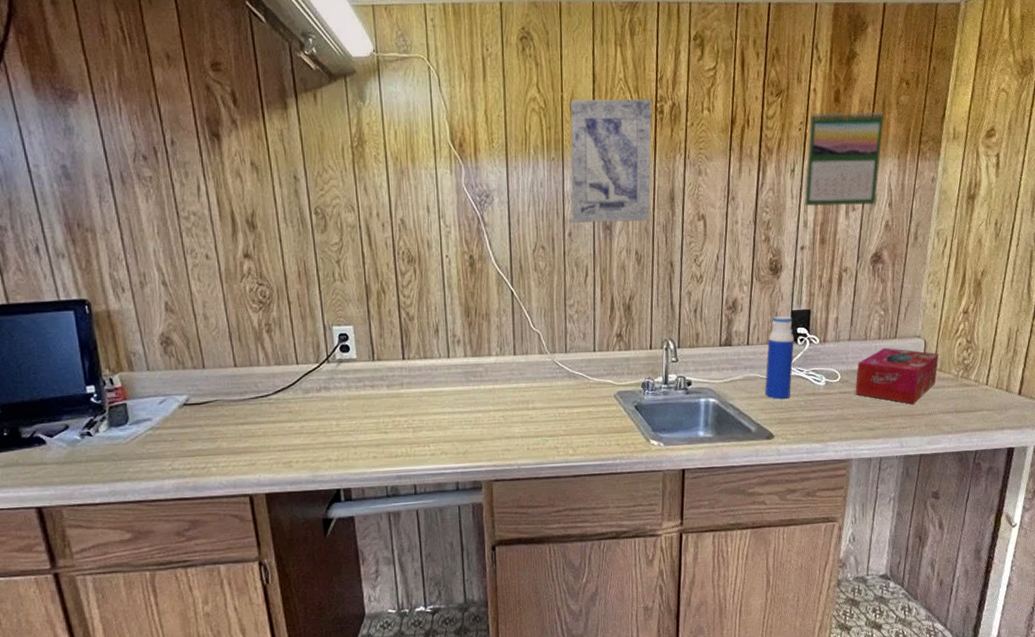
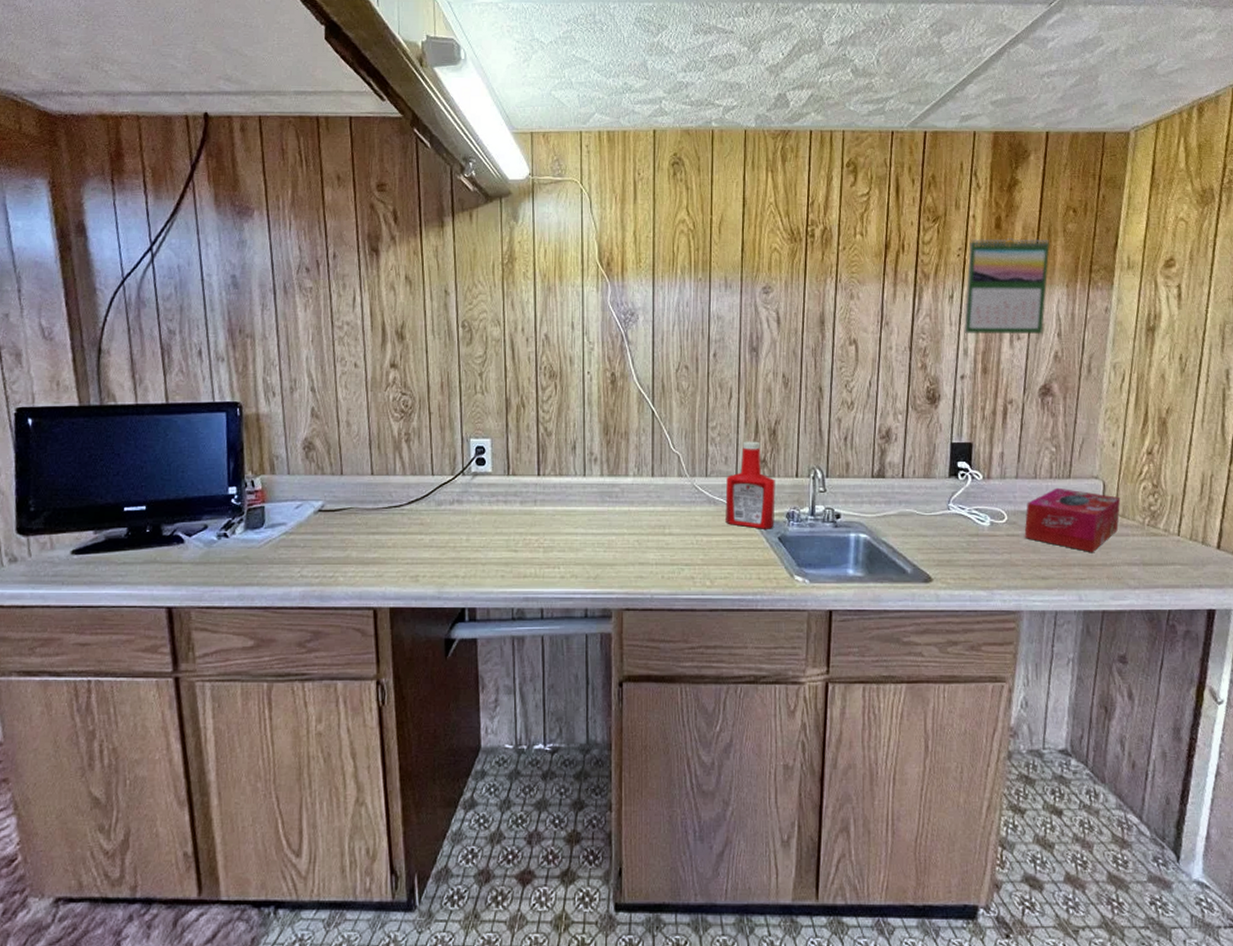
wall art: present [570,99,652,223] -> none [717,223,803,345]
ketchup bottle: none [584,317,631,399] -> present [725,441,775,529]
water bottle: present [765,315,794,400] -> none [922,448,955,539]

